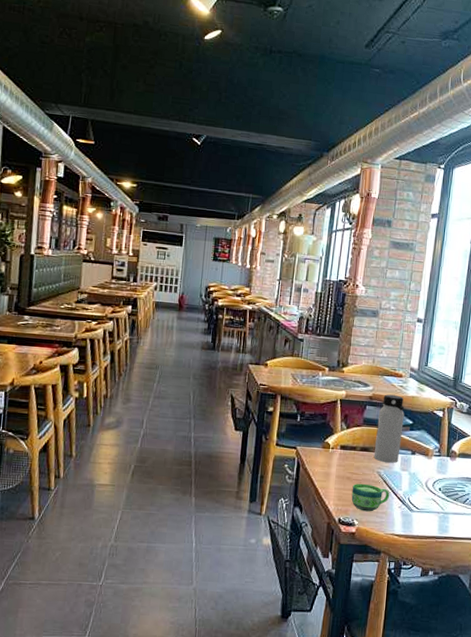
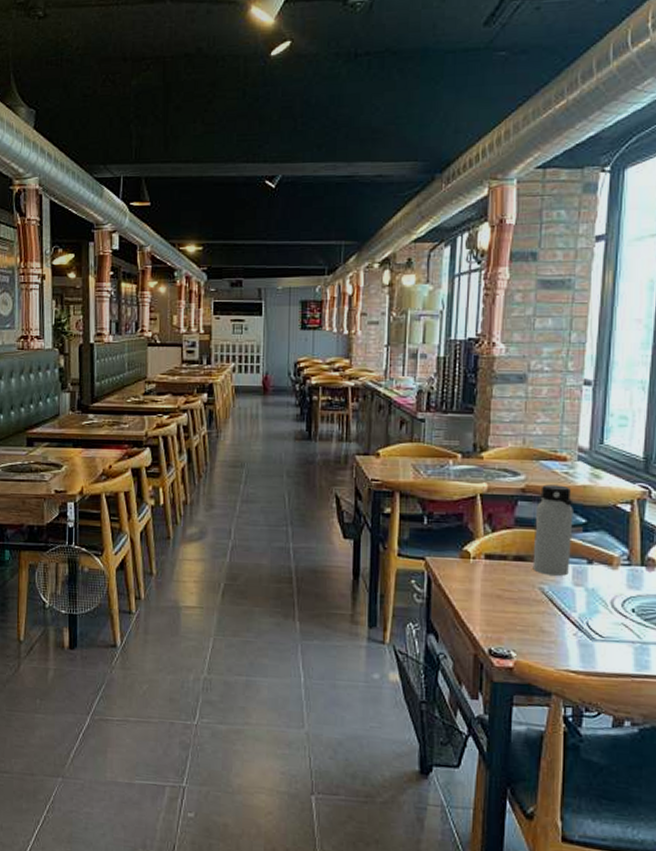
cup: present [351,484,390,512] -> none [505,604,560,641]

